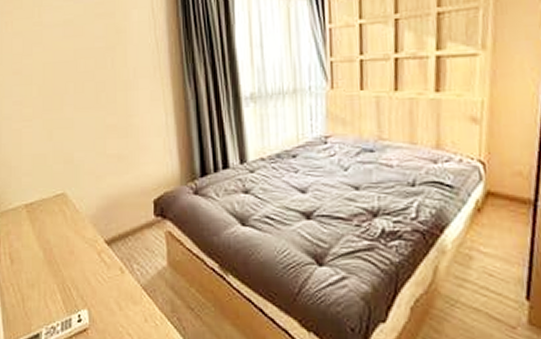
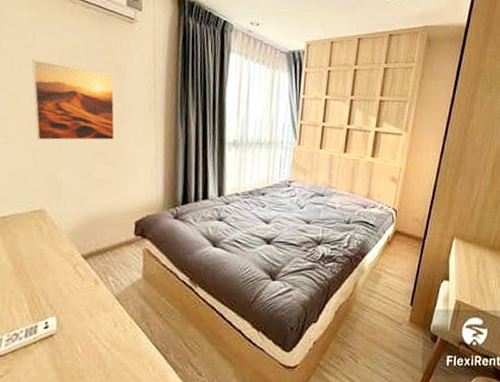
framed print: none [40,36,122,120] -> present [32,60,115,141]

